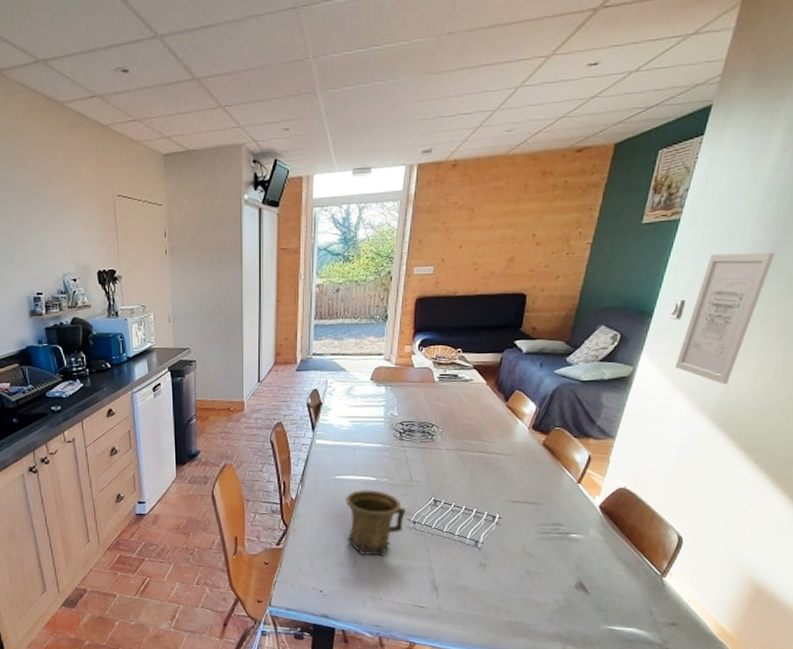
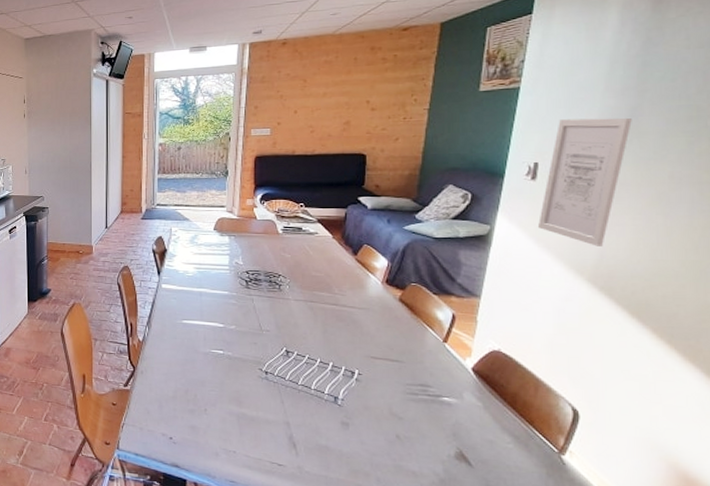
mug: present [345,490,407,556] -> none [193,336,257,405]

